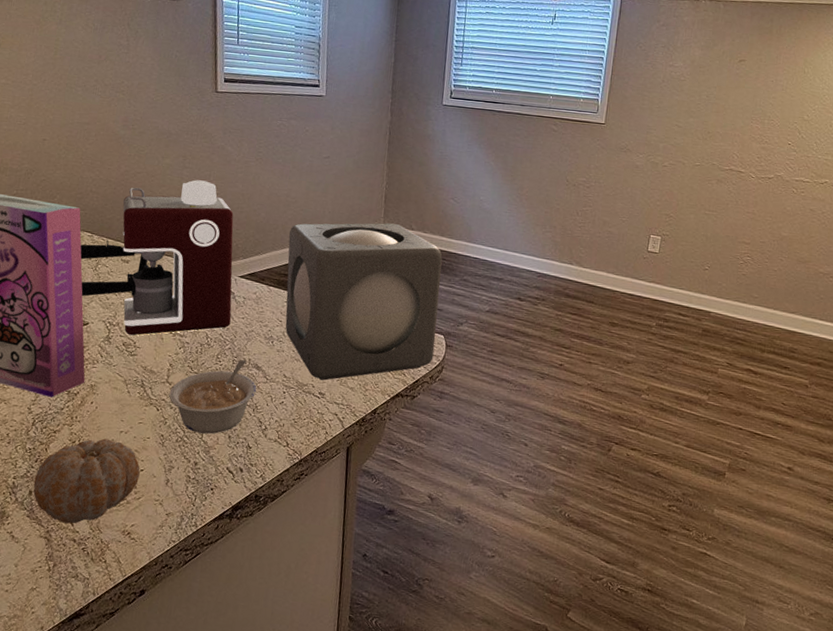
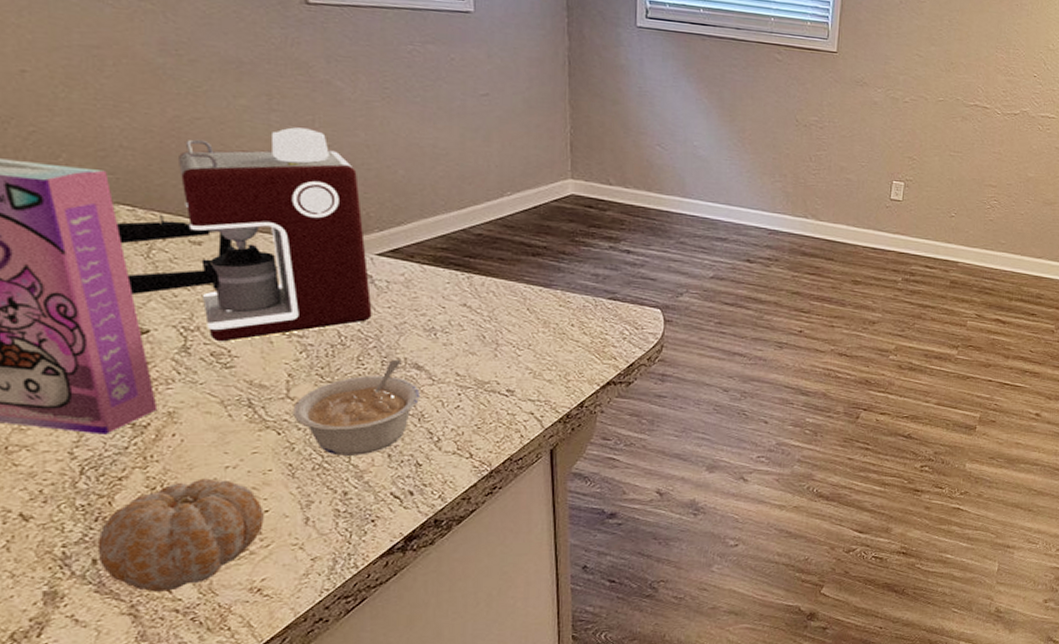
speaker: present [285,223,443,381] -> none [443,178,652,375]

